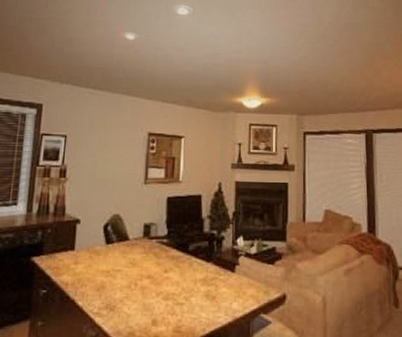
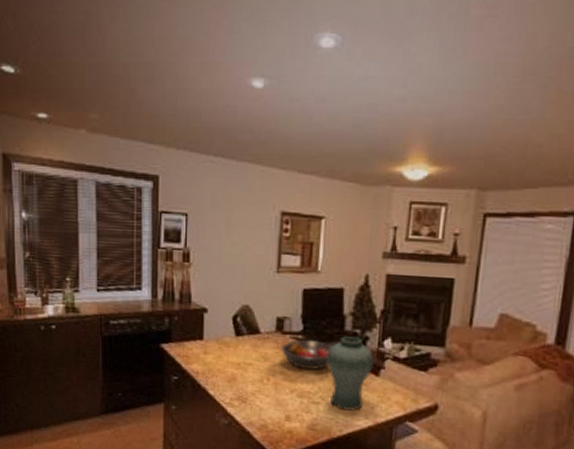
fruit bowl: none [148,243,194,271] -> present [281,339,333,370]
vase: none [189,237,229,308] -> present [327,336,374,411]

